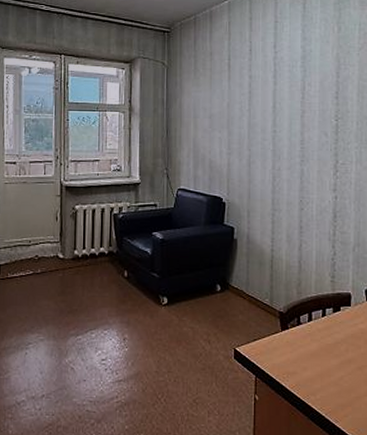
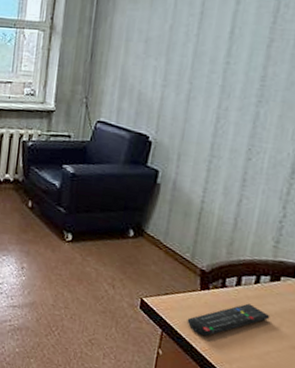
remote control: none [275,336,338,373] -> present [187,303,270,336]

